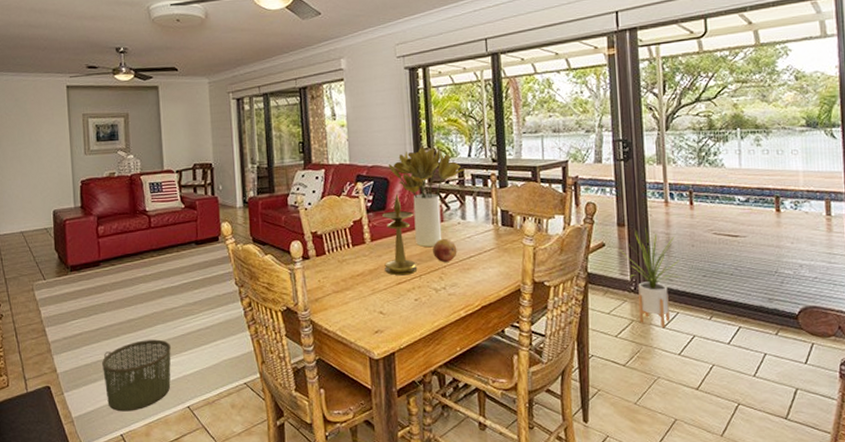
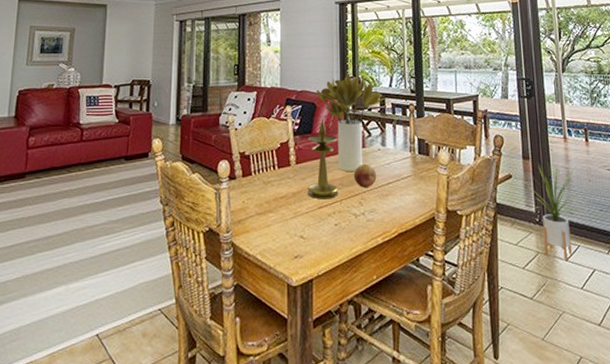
basket: present [102,339,172,412] -> none [11,258,88,339]

